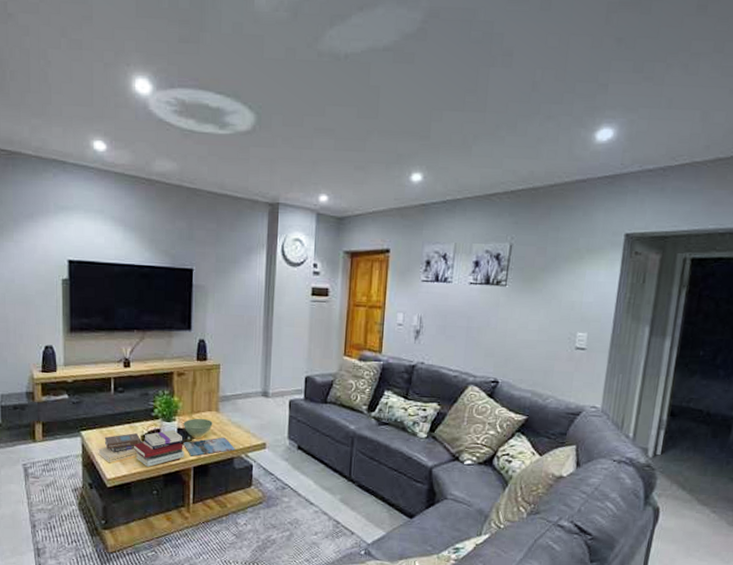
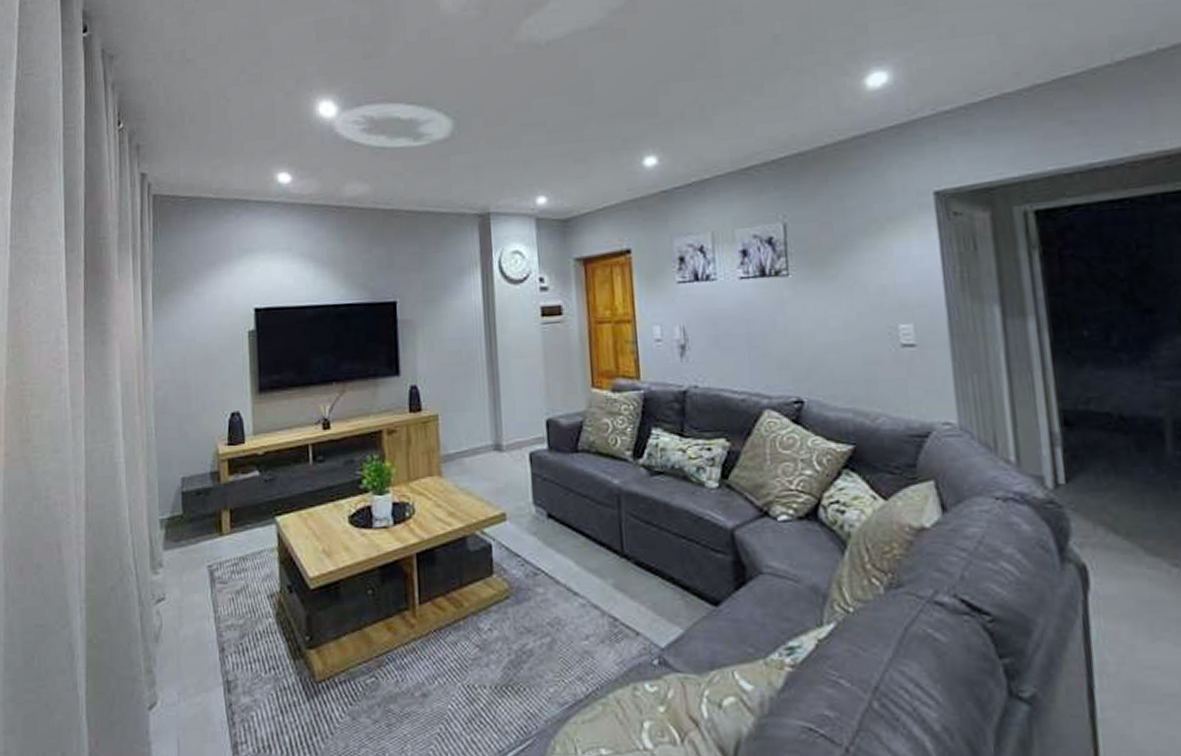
books: present [98,433,144,463] -> none [297,514,352,557]
books: present [133,429,184,467] -> none [339,505,404,557]
magazine: present [183,437,235,457] -> none [401,509,467,539]
bowl: present [184,418,213,439] -> none [399,486,436,515]

